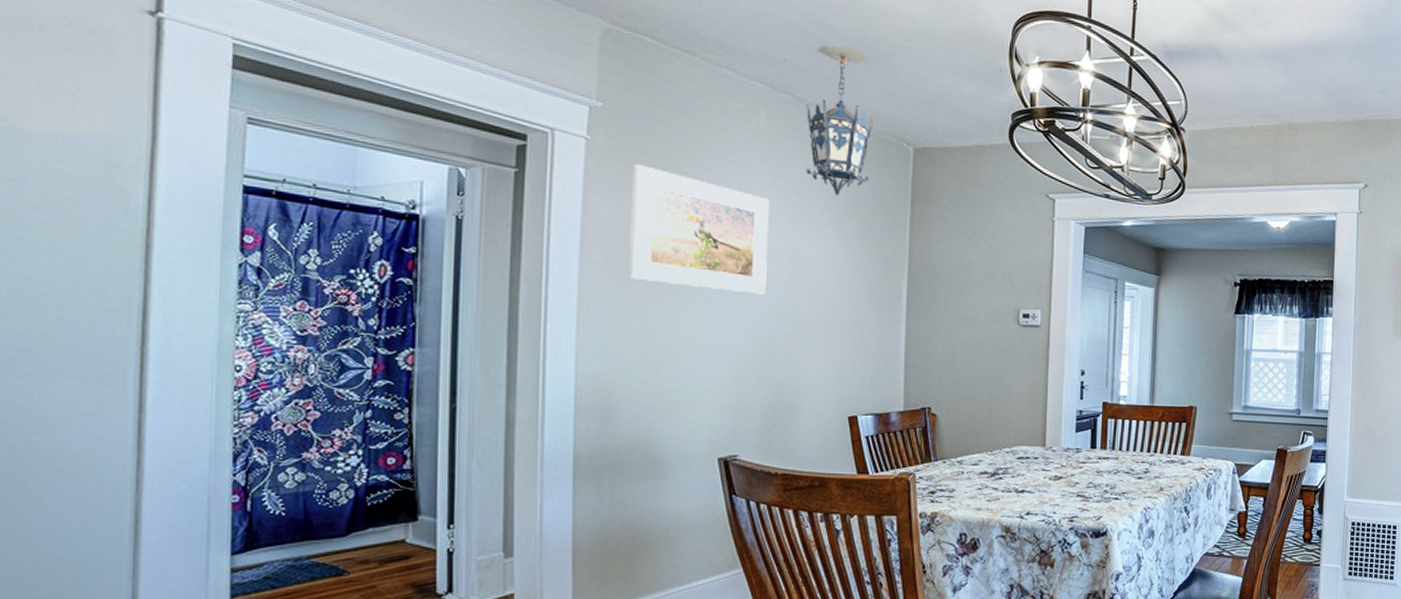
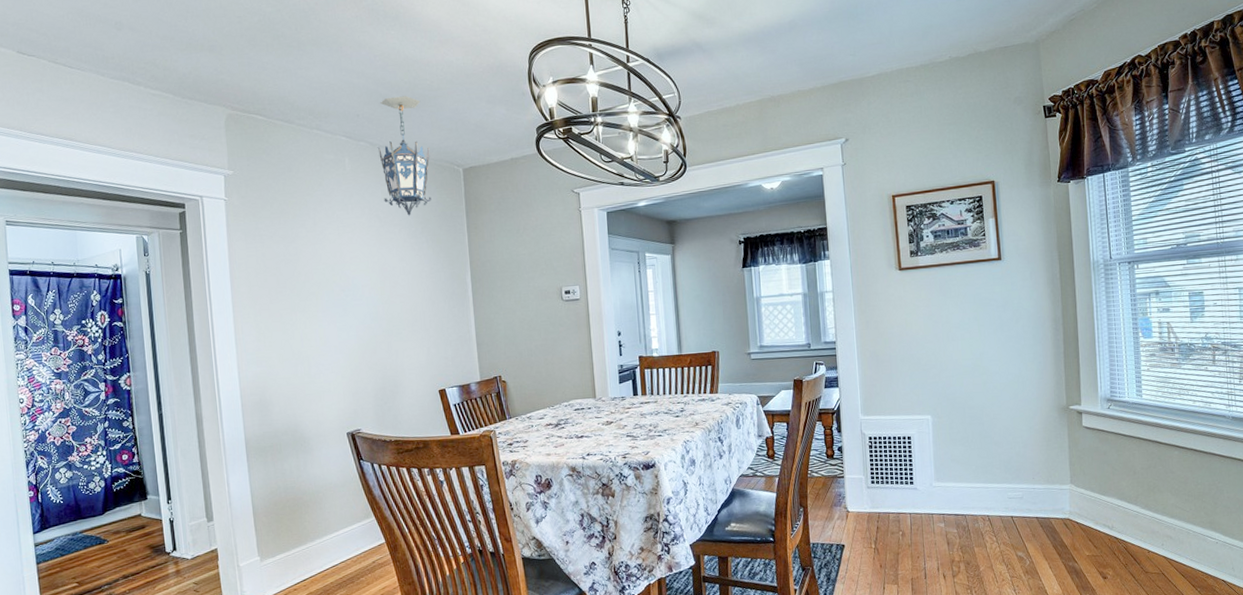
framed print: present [629,164,769,295] -> none [260,214,366,303]

